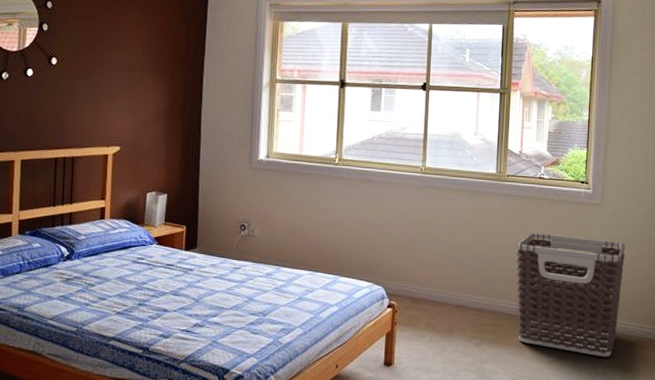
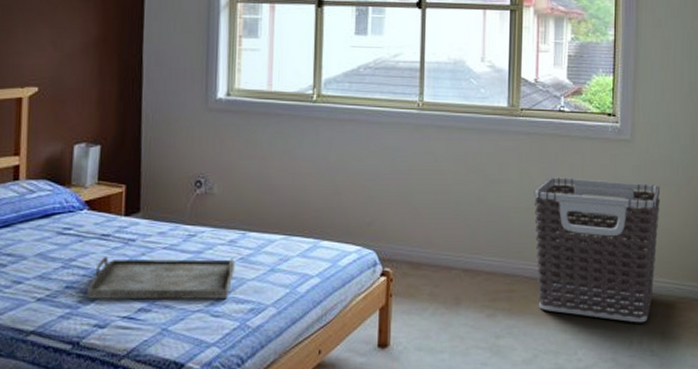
serving tray: none [154,282,271,319] -> present [86,257,236,300]

